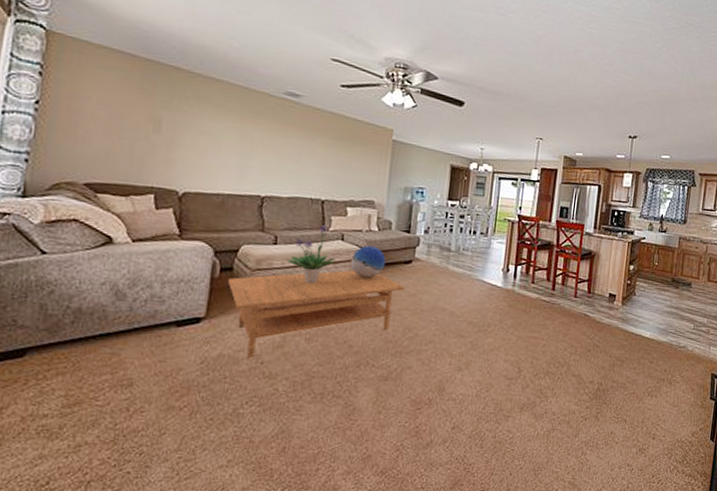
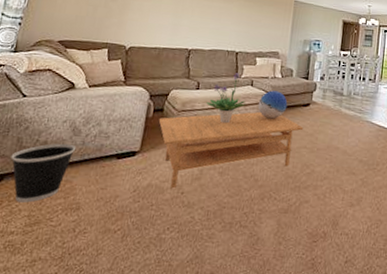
wastebasket: none [33,310,122,381] -> present [10,143,77,203]

